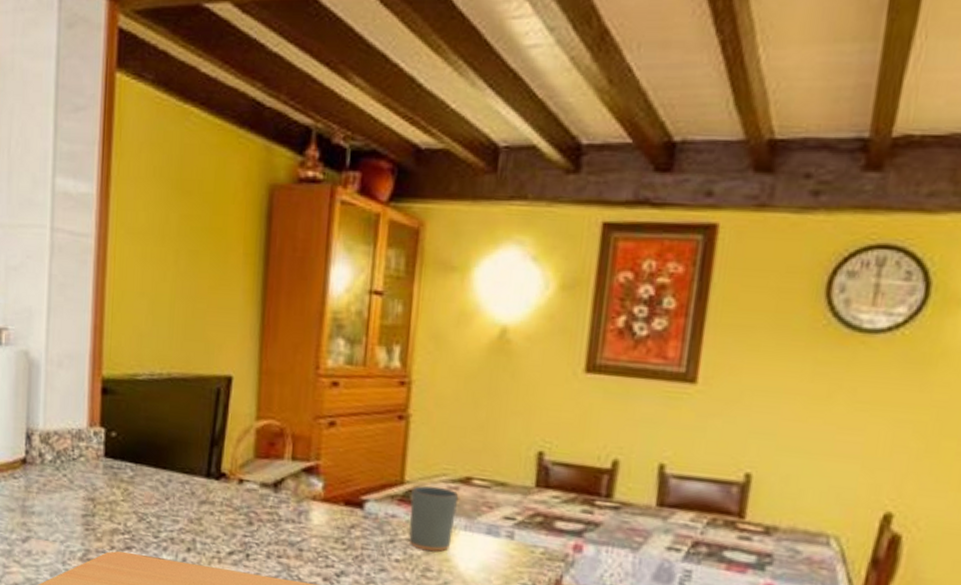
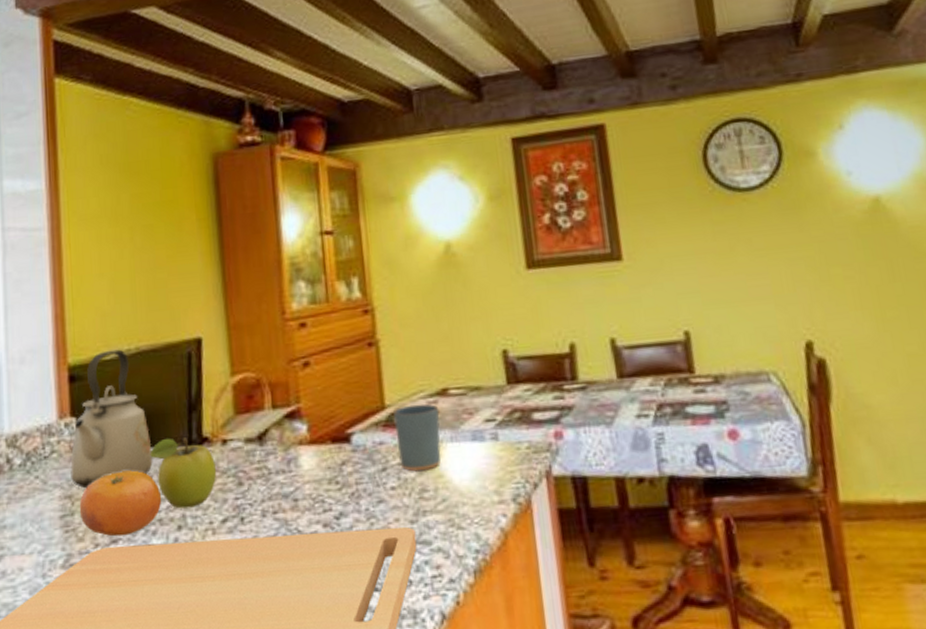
kettle: none [95,370,172,496] -> present [70,349,153,489]
fruit: none [100,486,176,546] -> present [79,470,162,537]
fruit: none [169,465,230,535] -> present [150,437,217,509]

